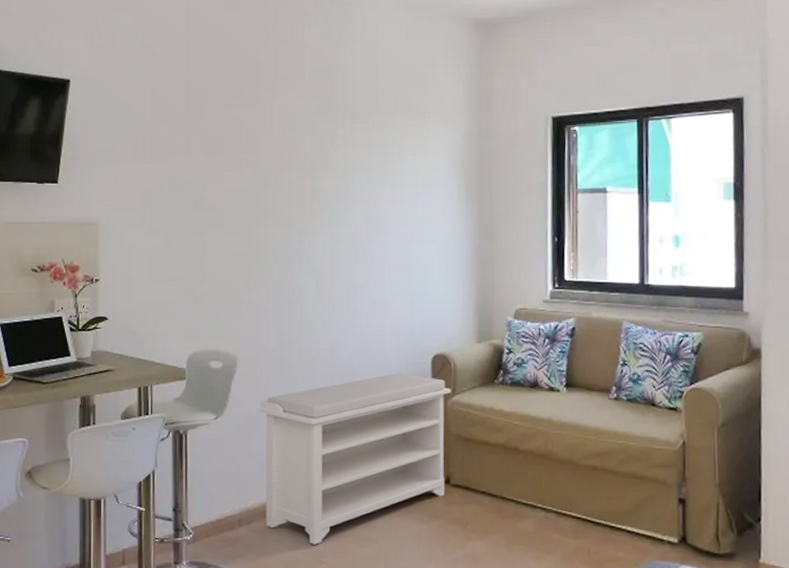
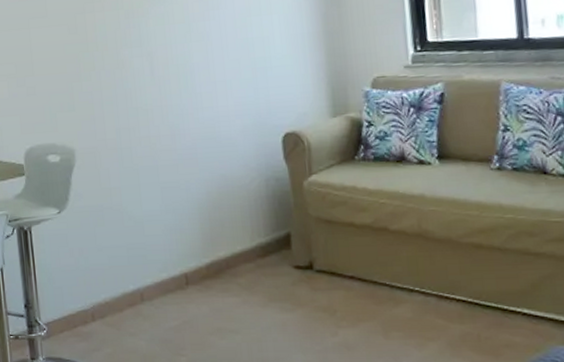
bench: present [260,373,451,545] -> none [103,155,308,337]

